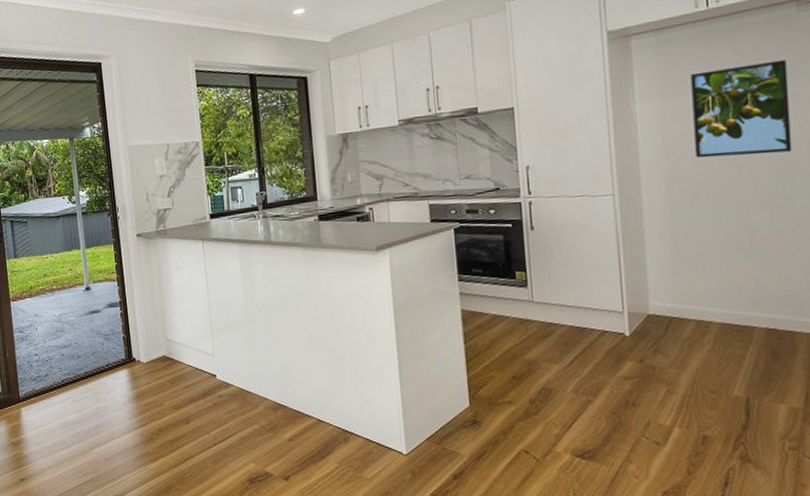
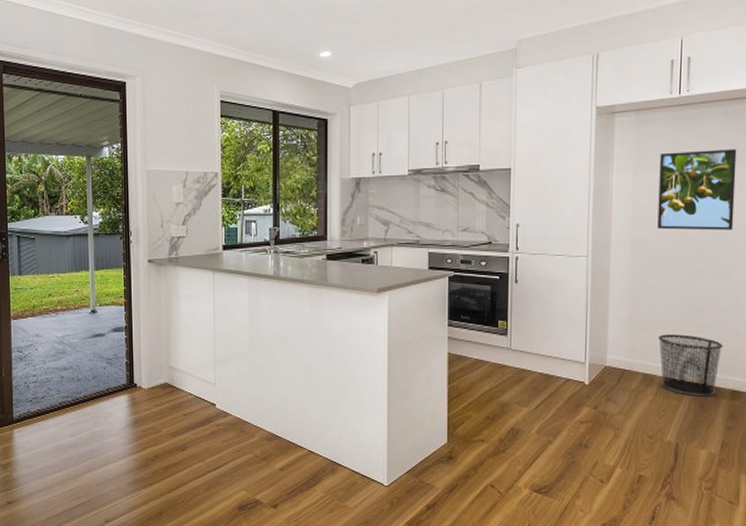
waste bin: none [709,273,795,344] -> present [657,334,724,397]

